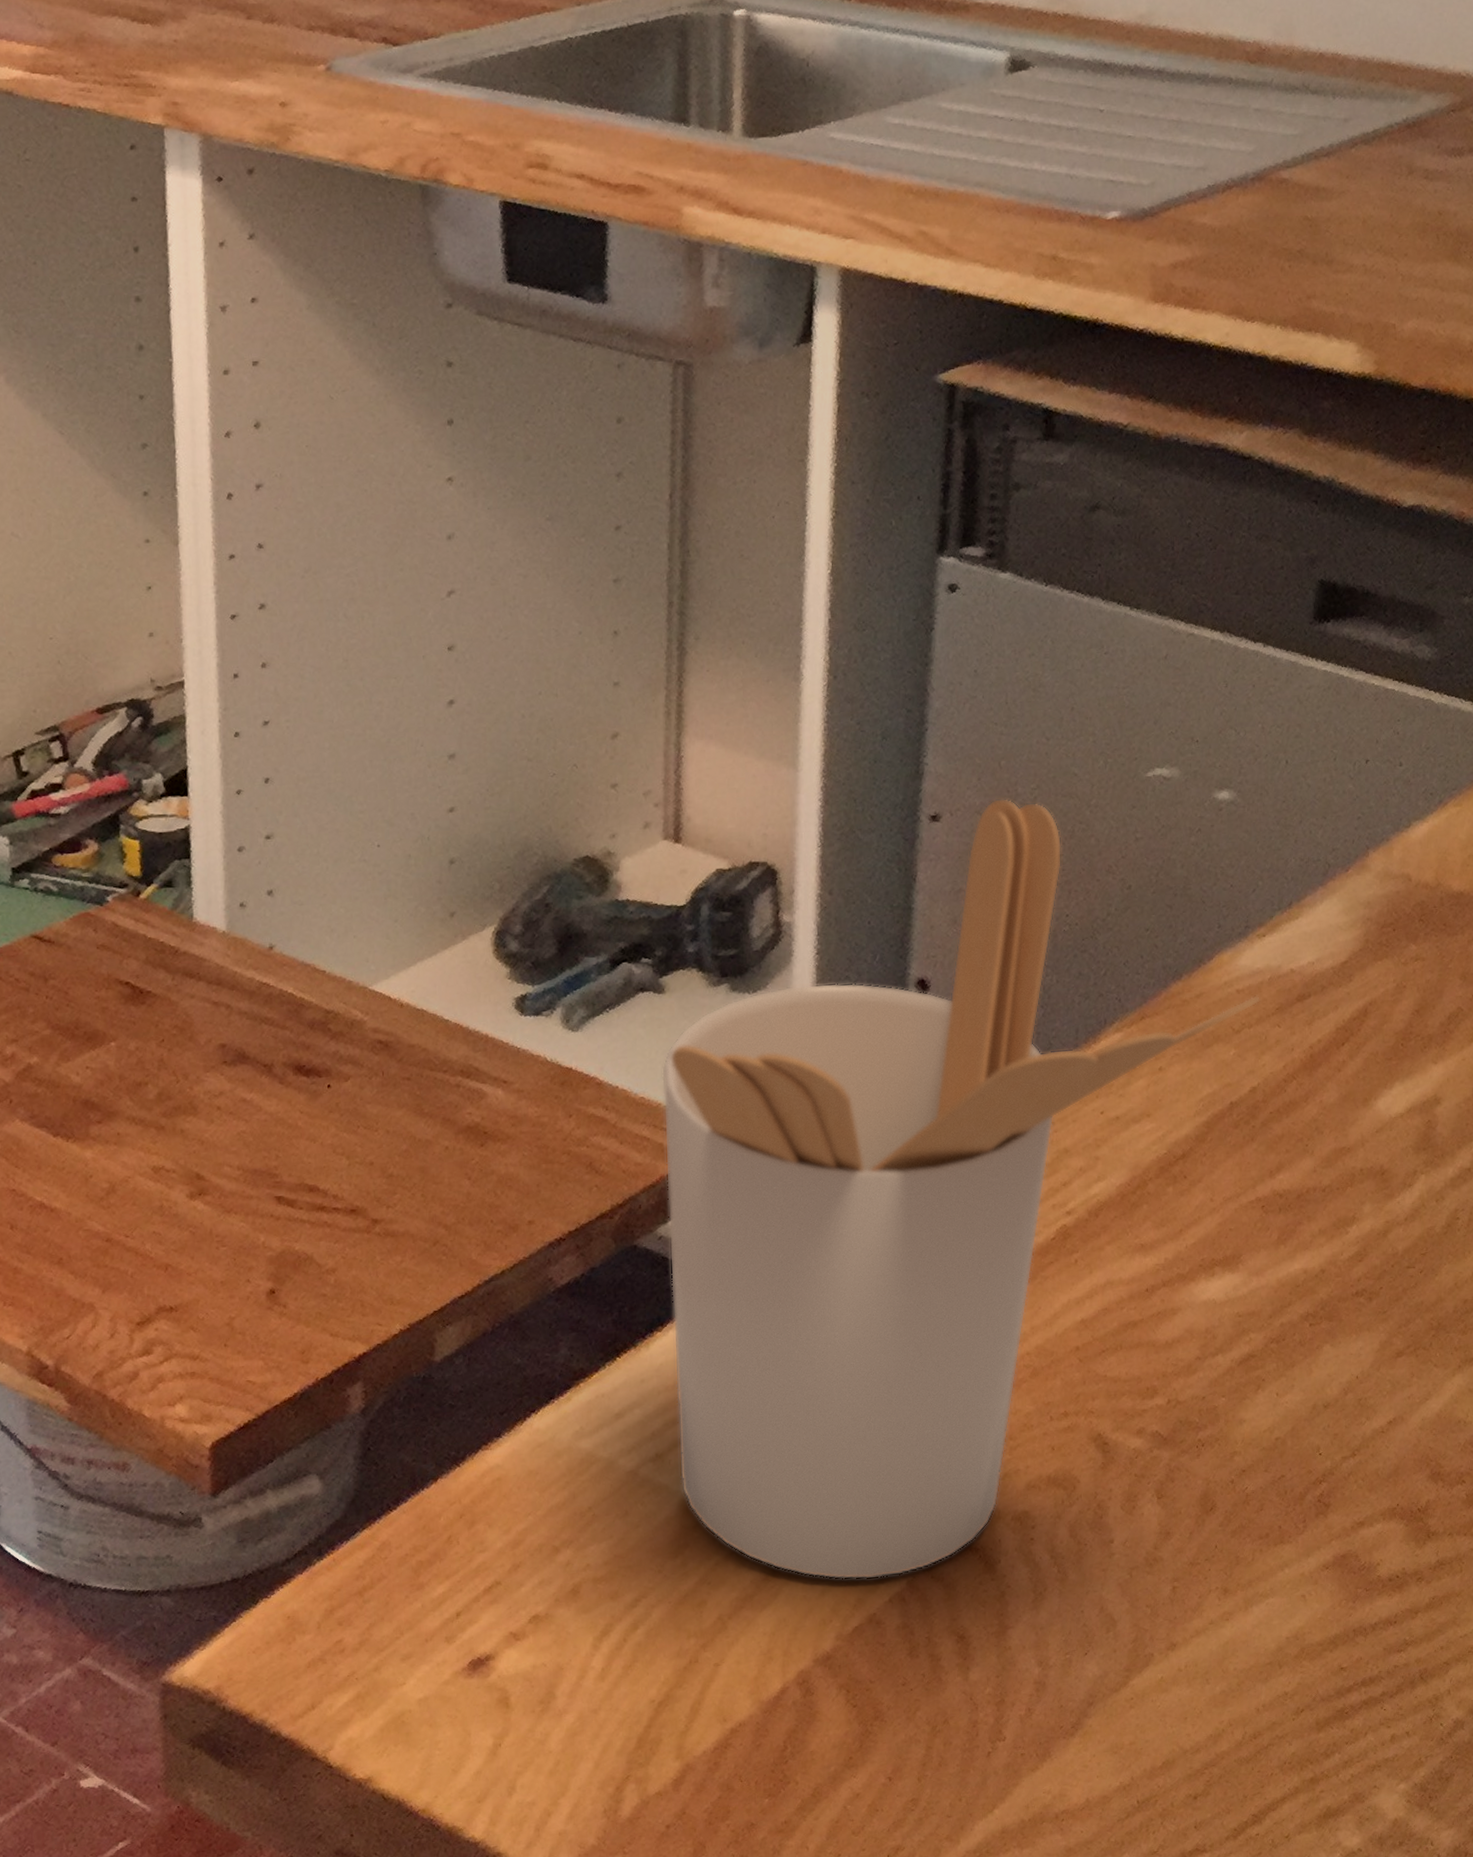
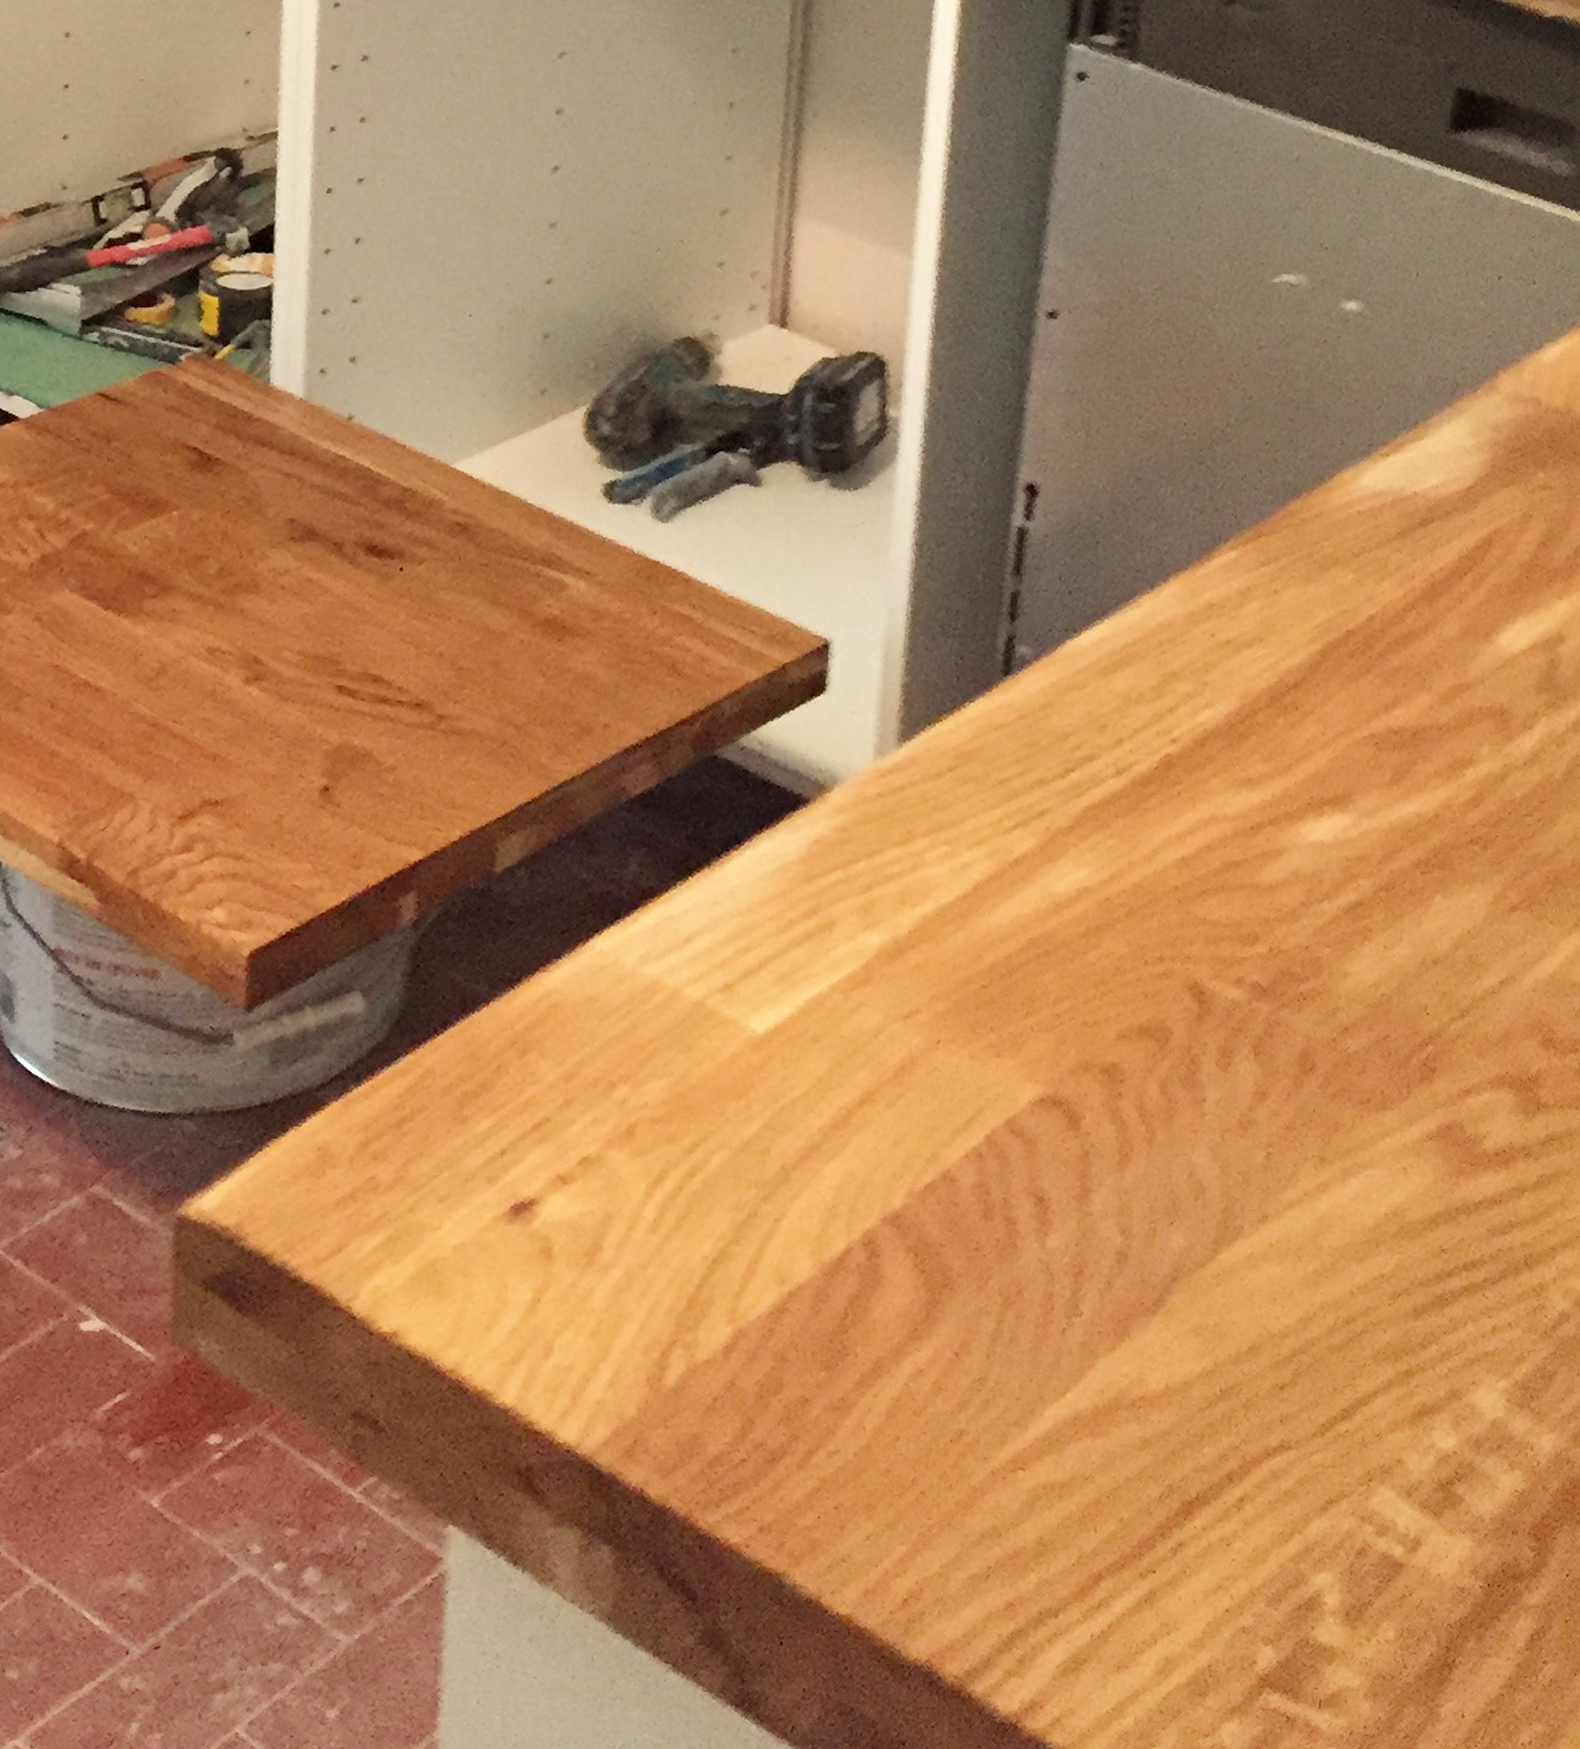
utensil holder: present [662,798,1261,1580] -> none [748,297,1383,1132]

